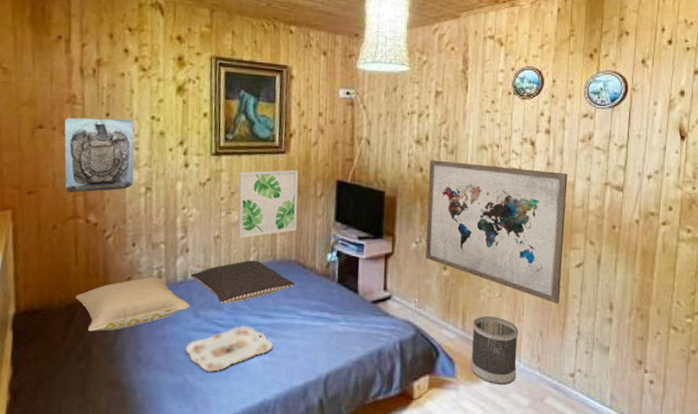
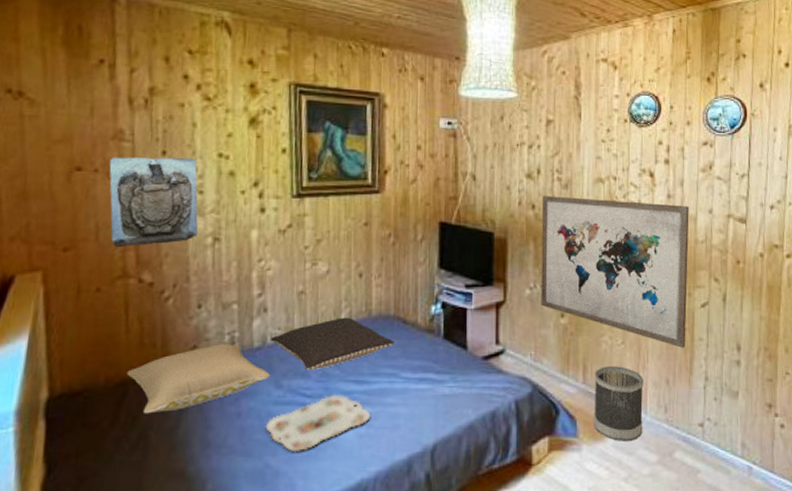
wall art: present [237,169,299,239] -> none [325,211,396,293]

